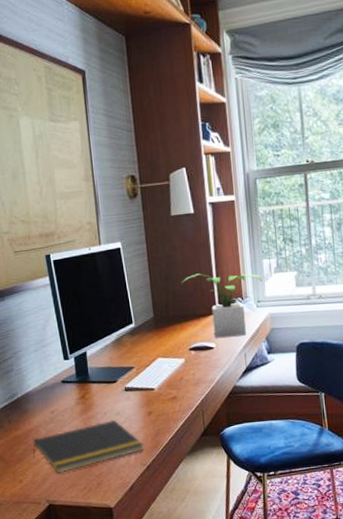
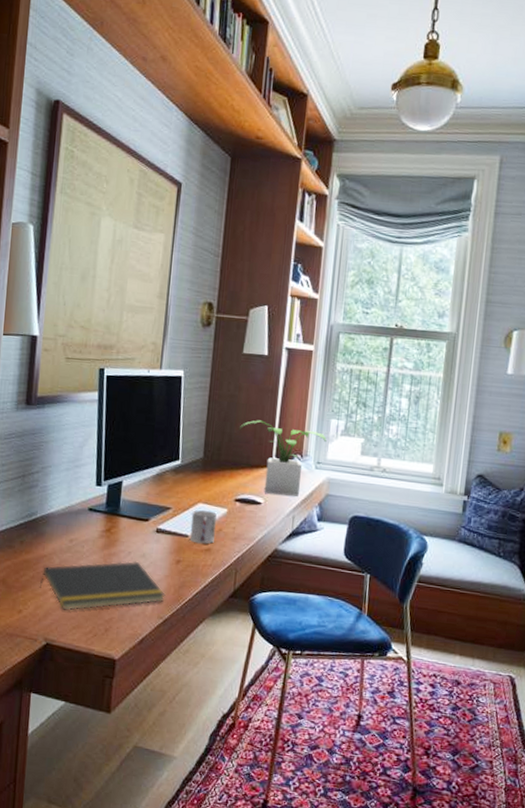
cup: none [153,363,178,394] -> present [189,510,217,544]

